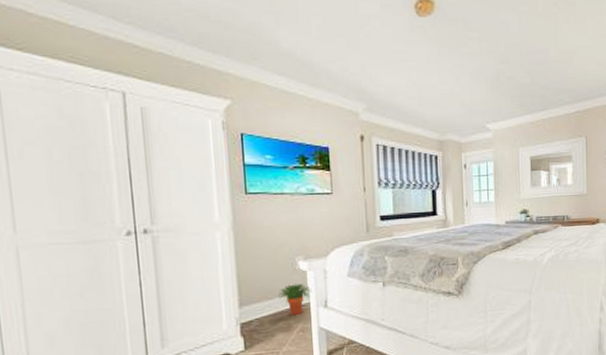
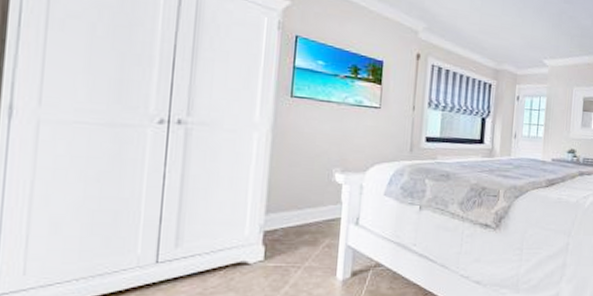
potted plant: present [277,283,313,315] -> none [307,196,346,229]

